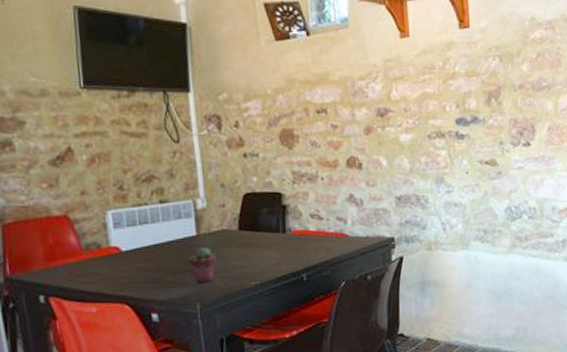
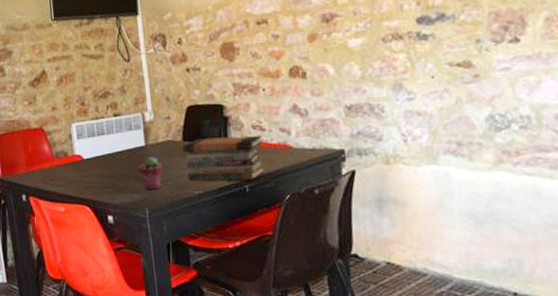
book stack: none [238,223,322,272] -> present [182,134,265,181]

